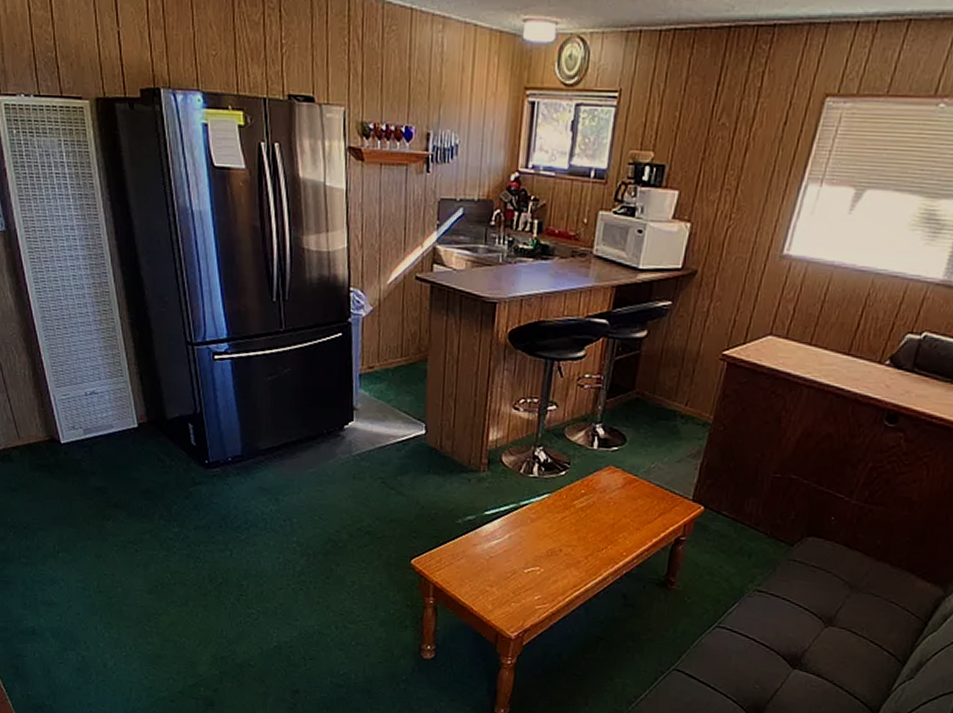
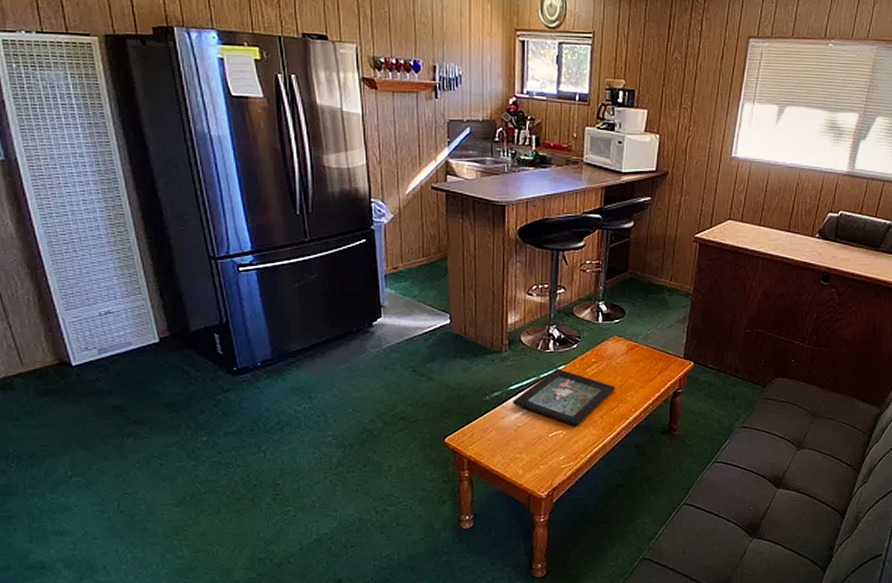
decorative tray: none [486,496,606,565] -> present [512,368,615,426]

